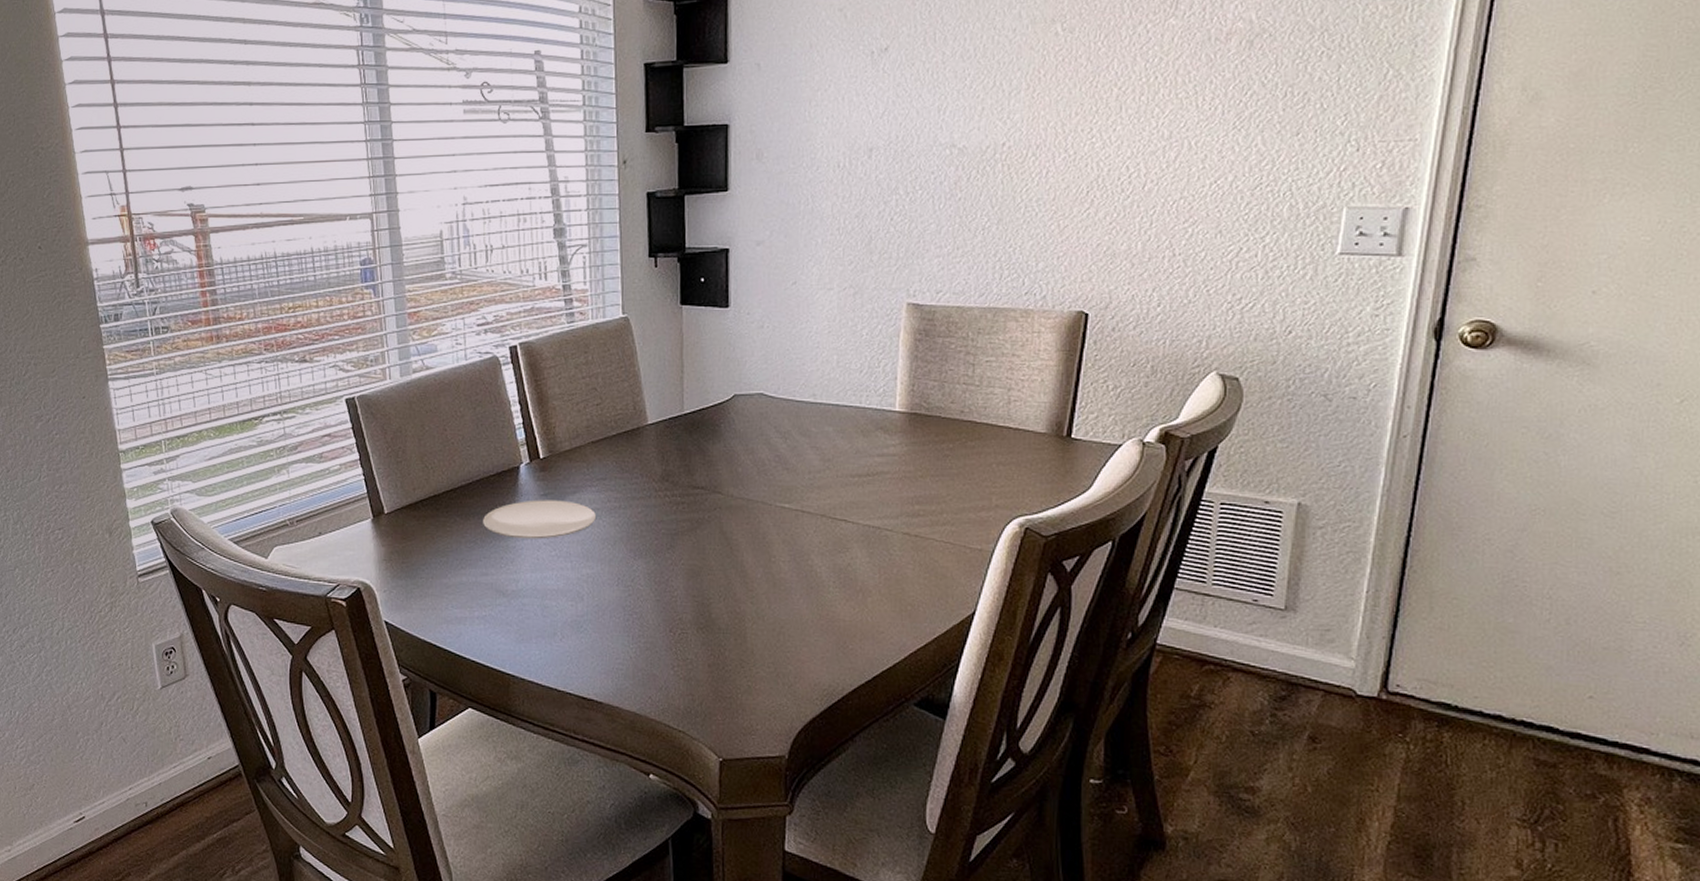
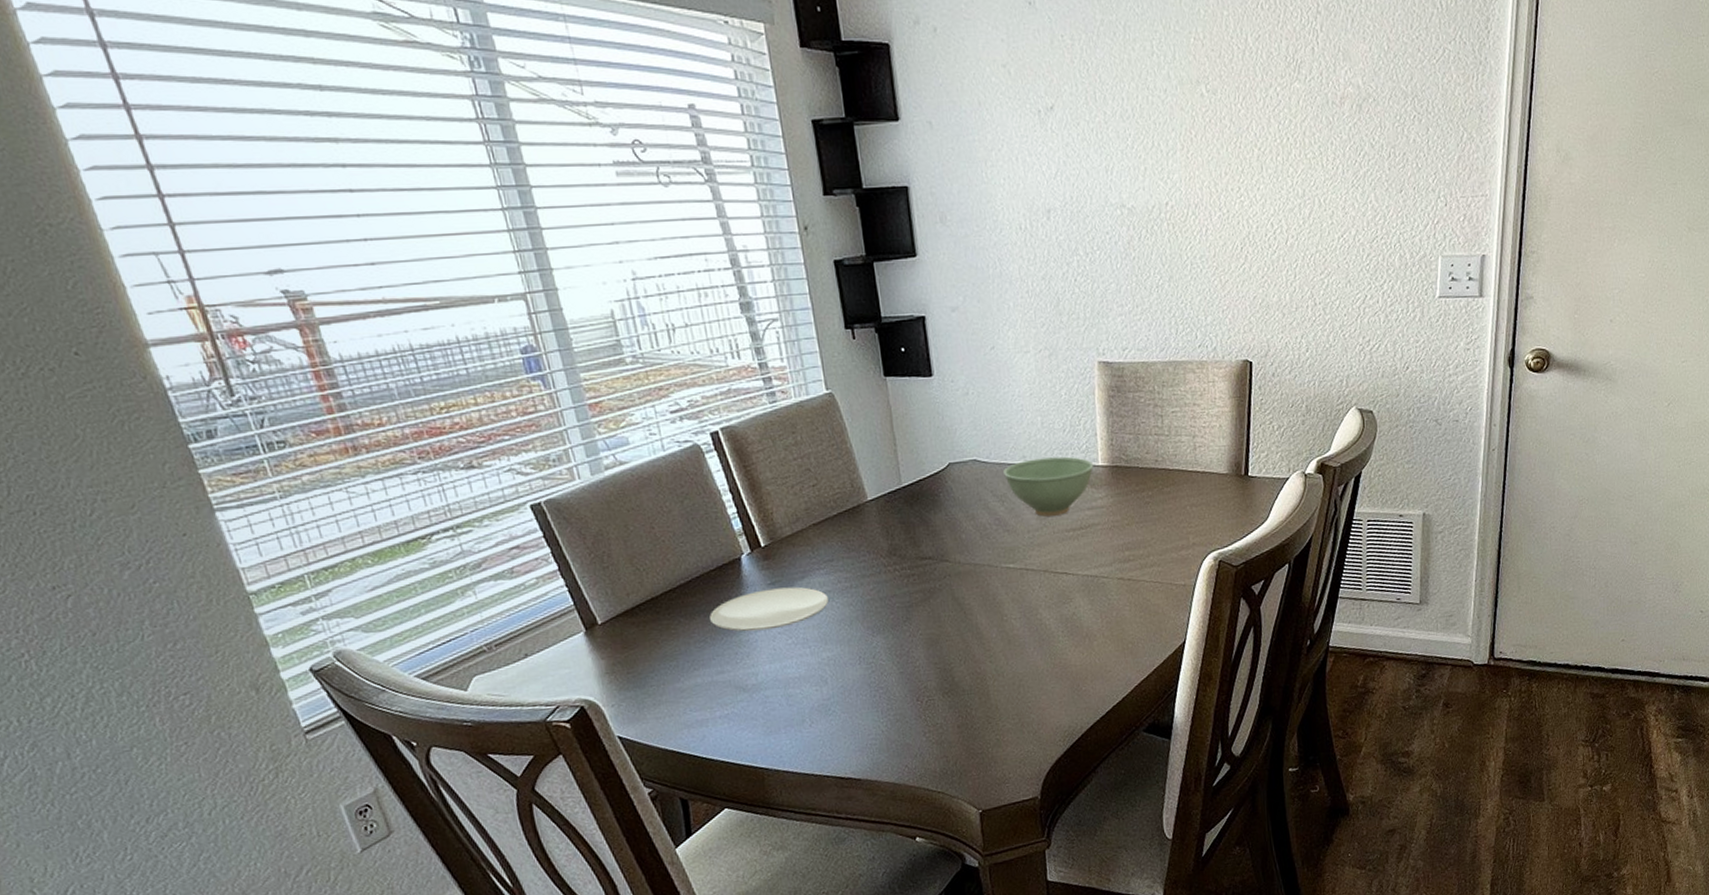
bowl: none [790,398,890,459] -> present [1004,456,1094,517]

